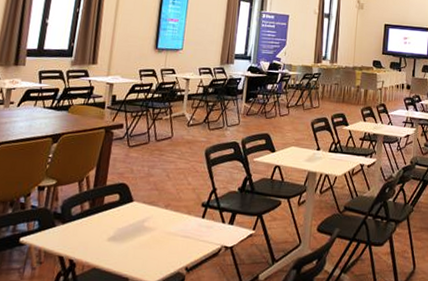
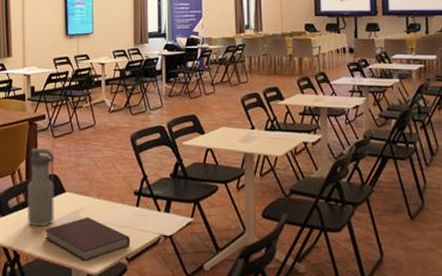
water bottle: none [90,156,127,235] -> present [27,148,54,226]
notebook: none [105,227,192,271] -> present [45,217,130,262]

